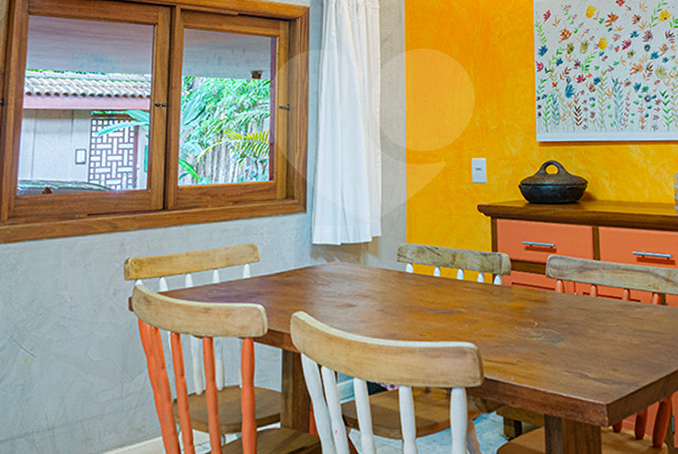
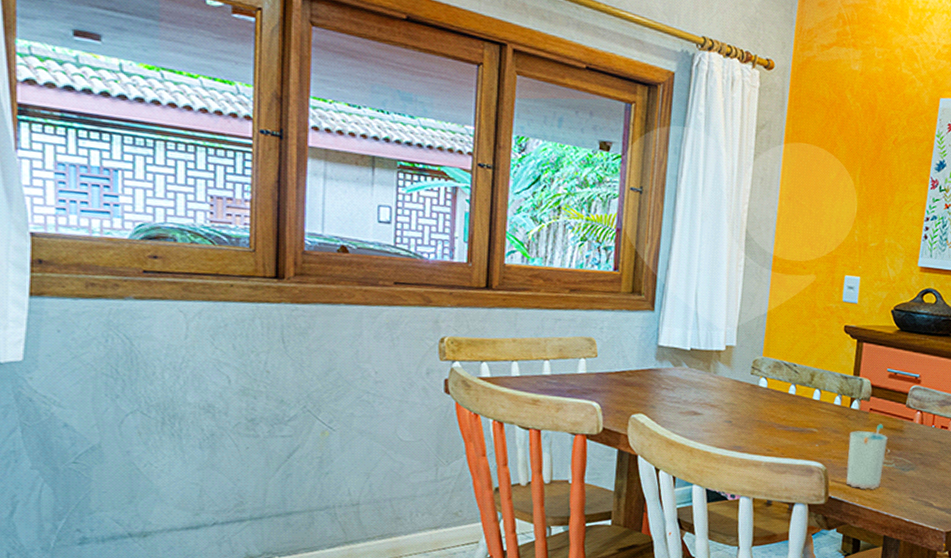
cup: none [496,297,534,366] -> present [845,424,888,489]

